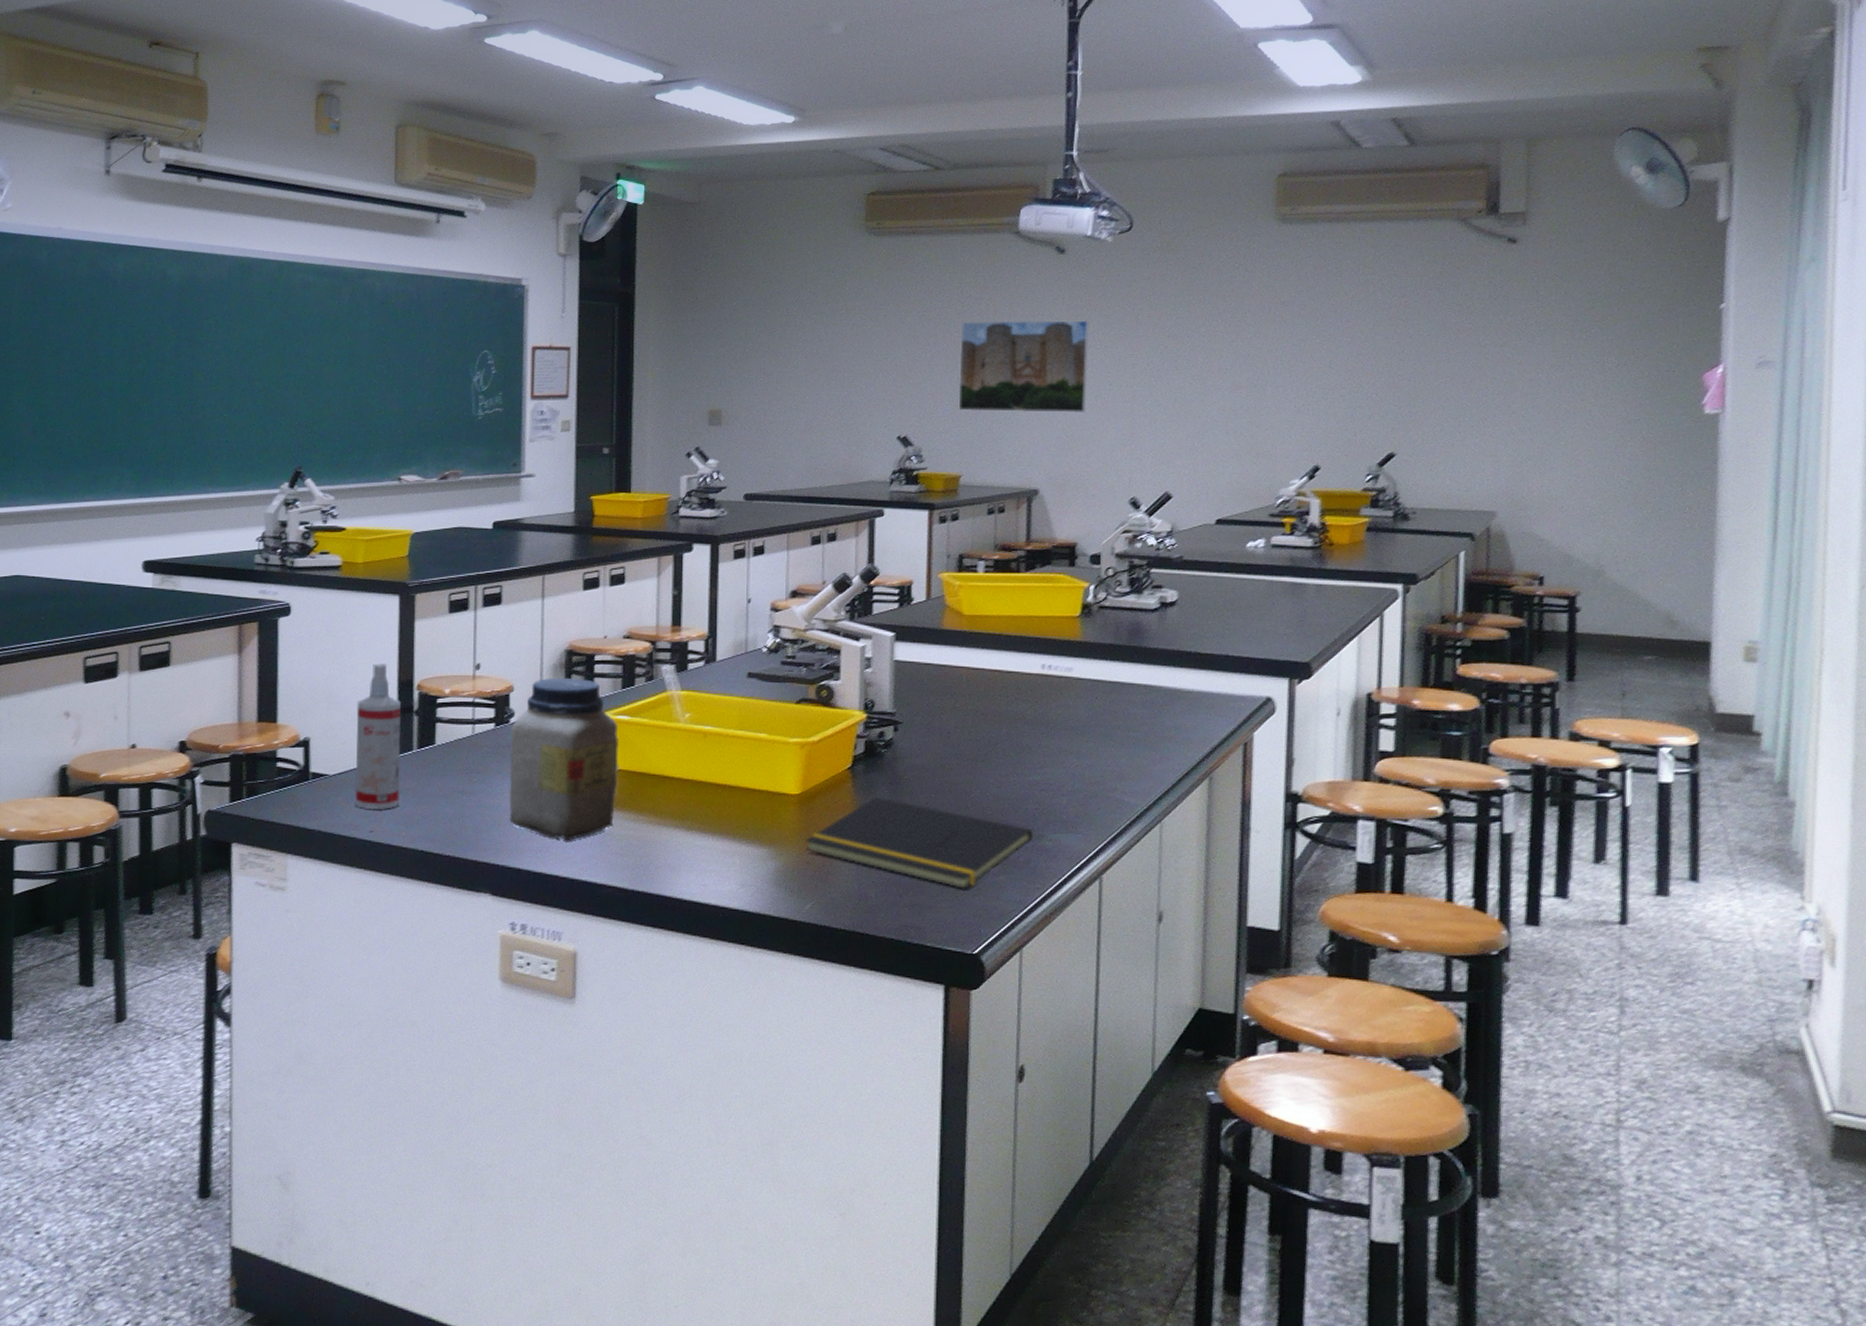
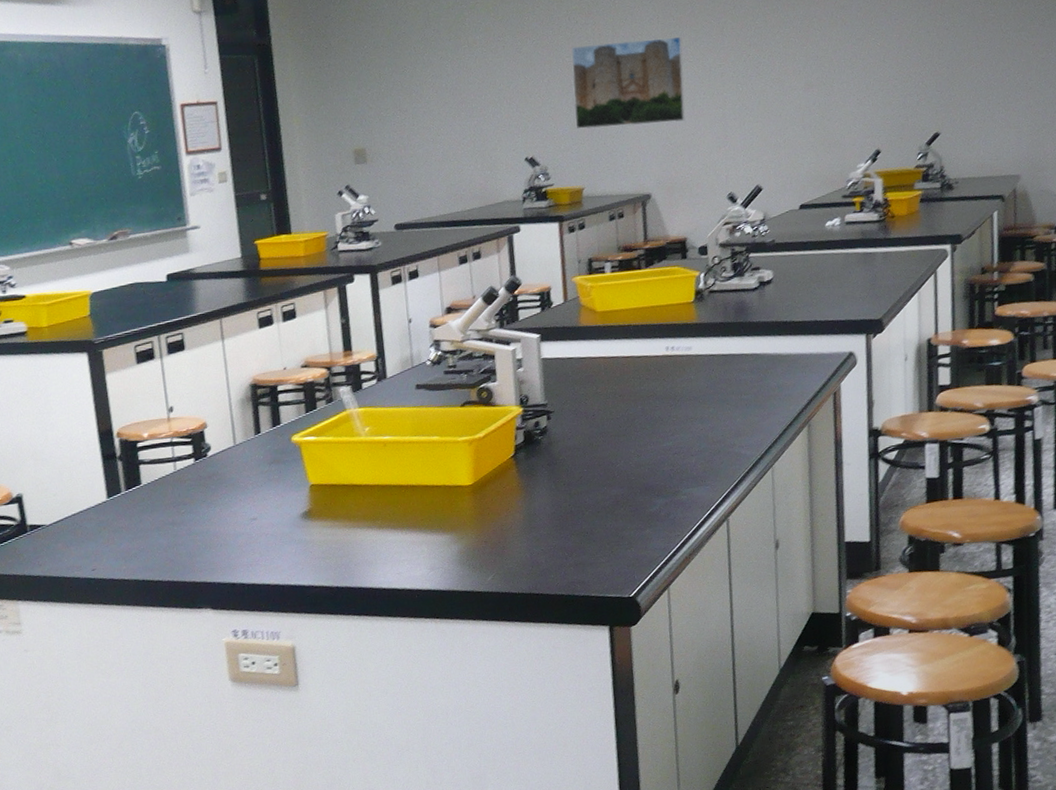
spray bottle: present [354,663,401,810] -> none [62,417,116,551]
jar: present [509,677,620,841] -> none [210,408,313,553]
notepad: present [806,796,1034,889] -> none [482,477,671,545]

